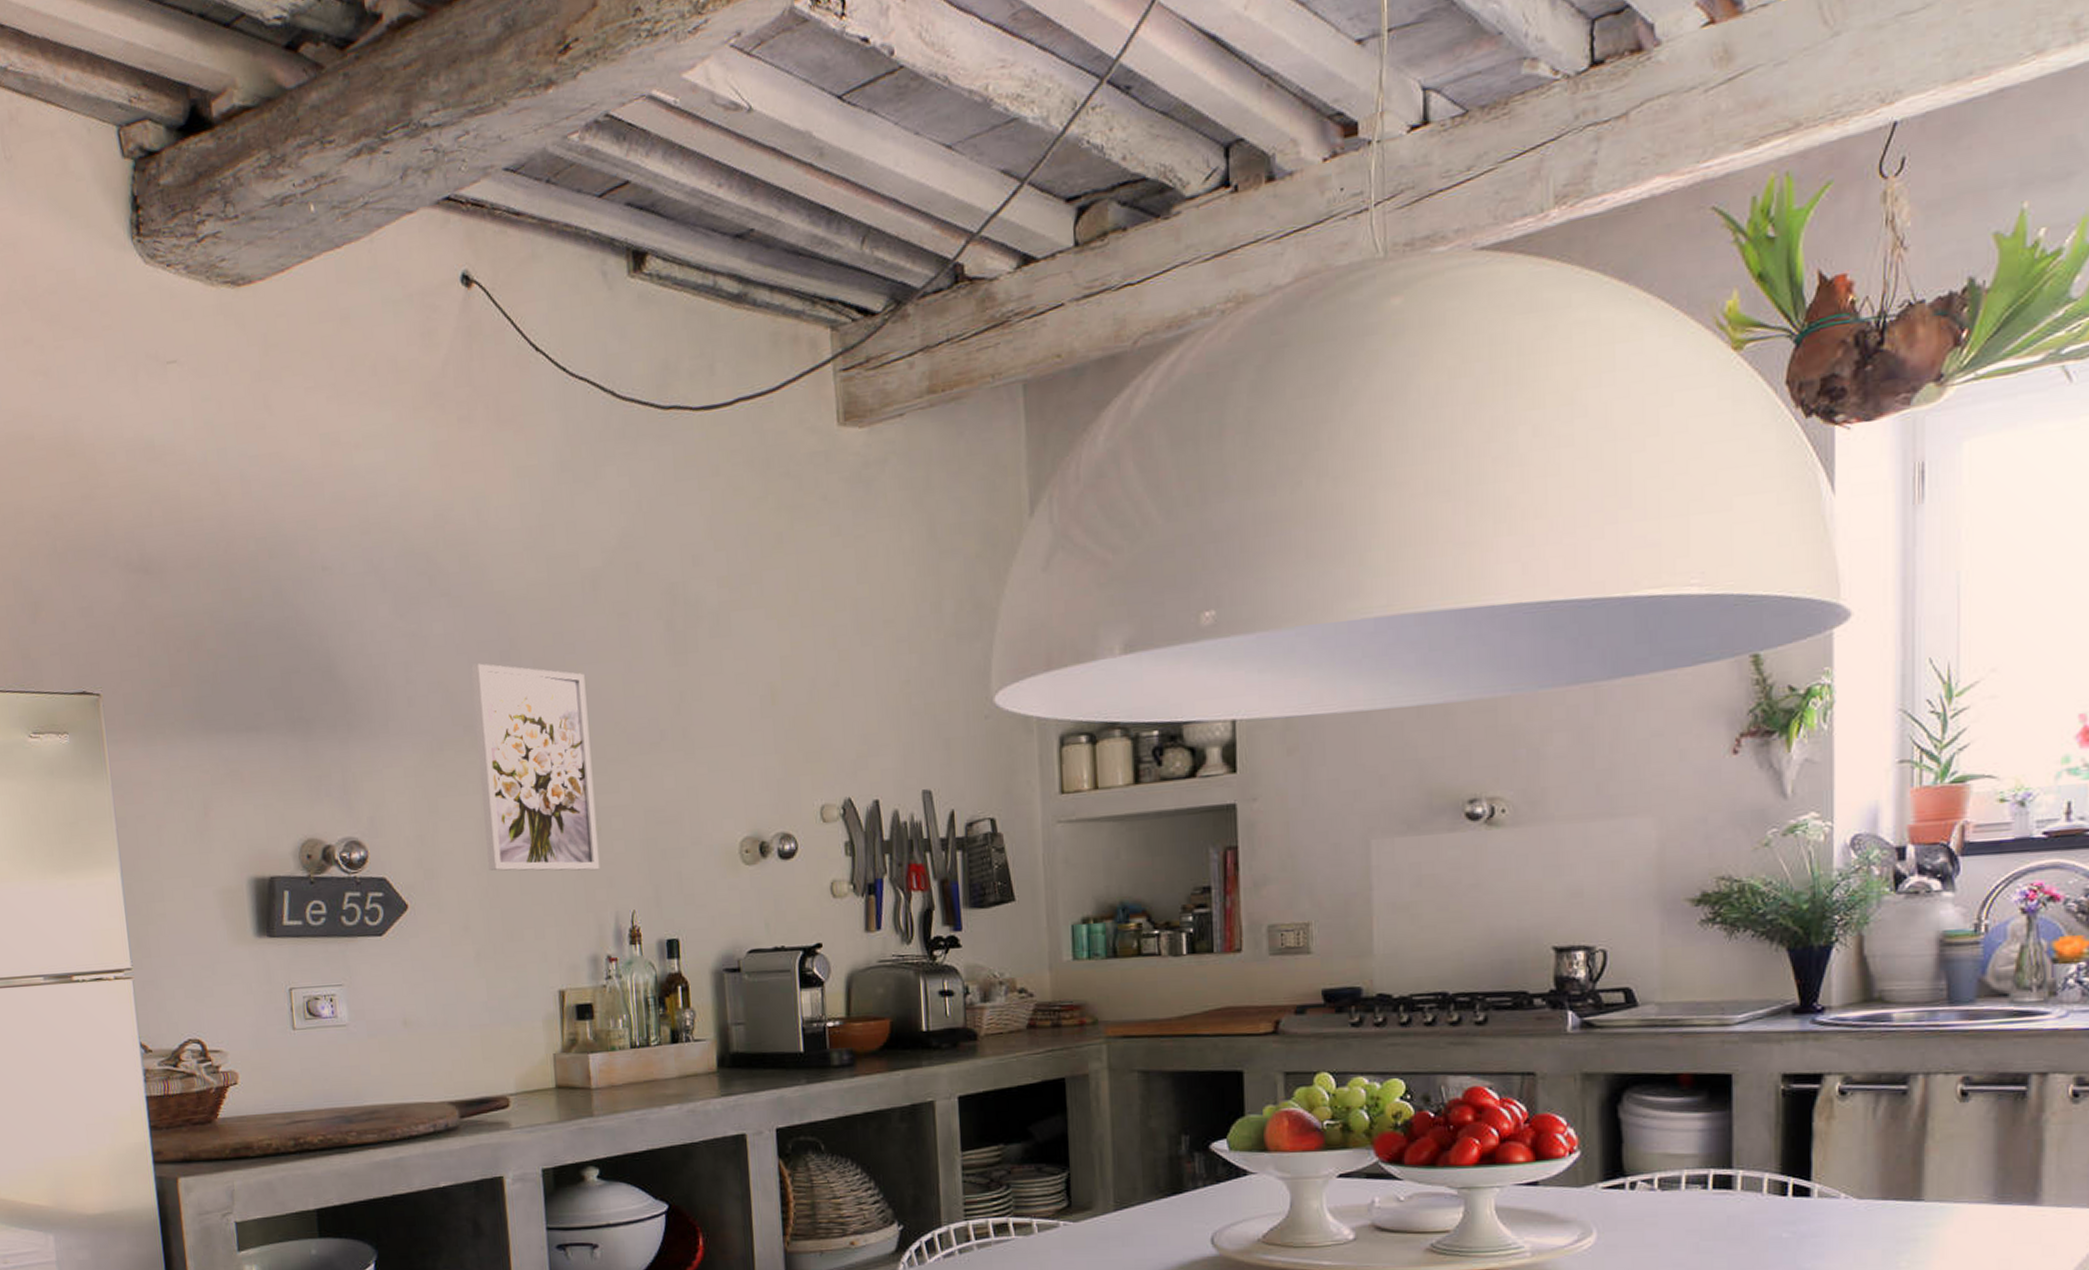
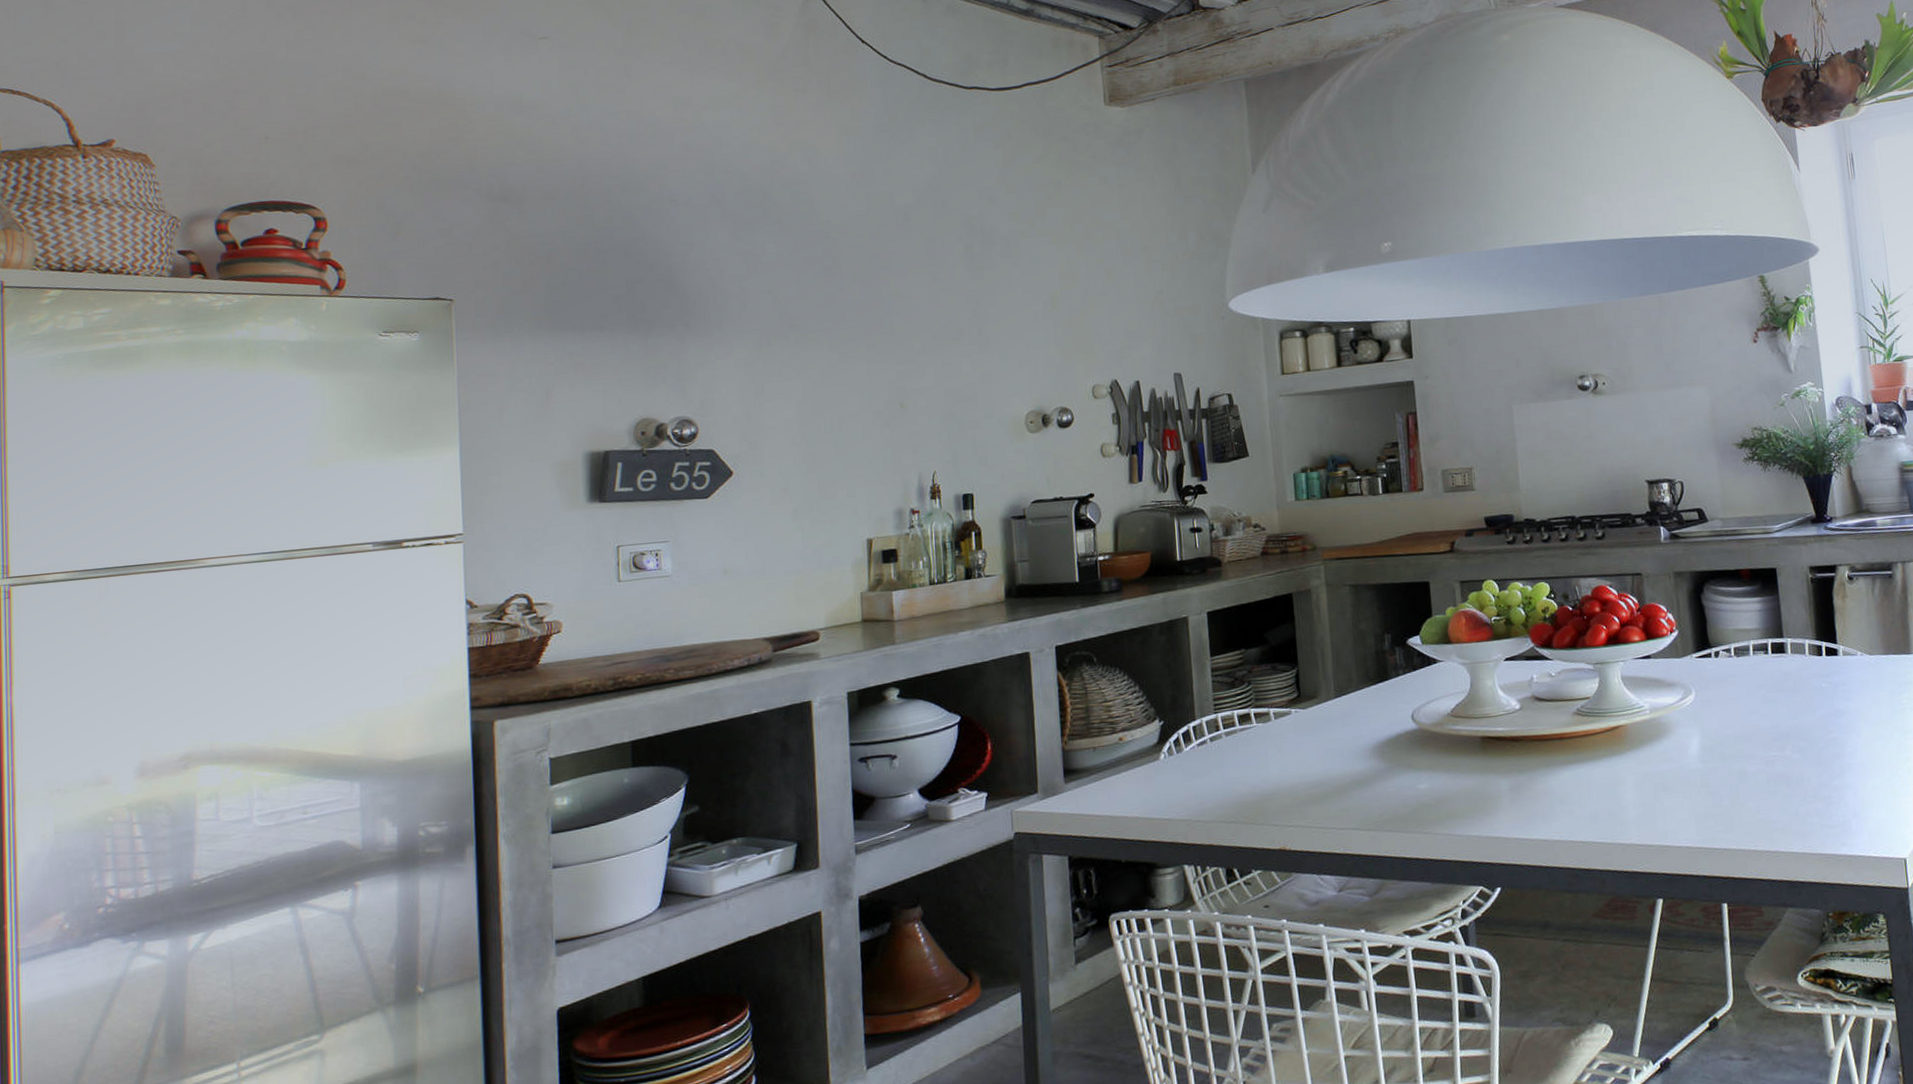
wall art: present [471,663,600,871] -> none [798,276,906,442]

